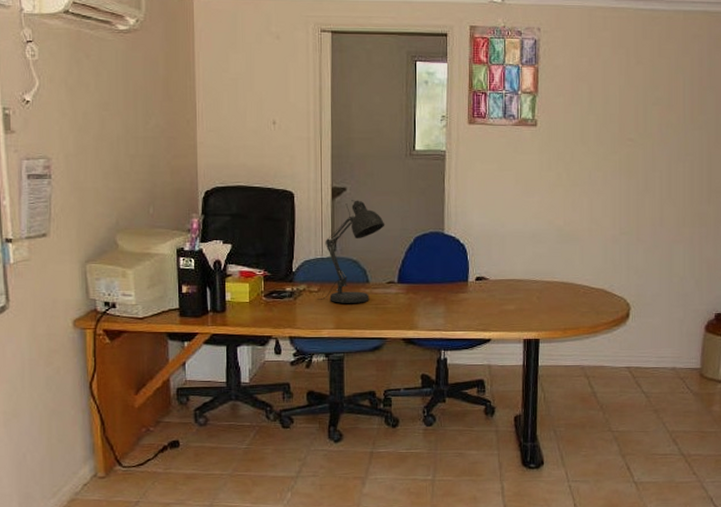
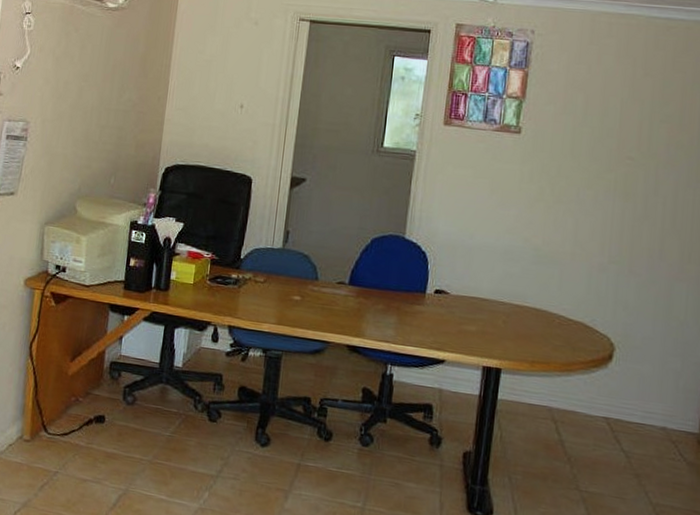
desk lamp: present [317,200,385,303] -> none [262,192,343,301]

